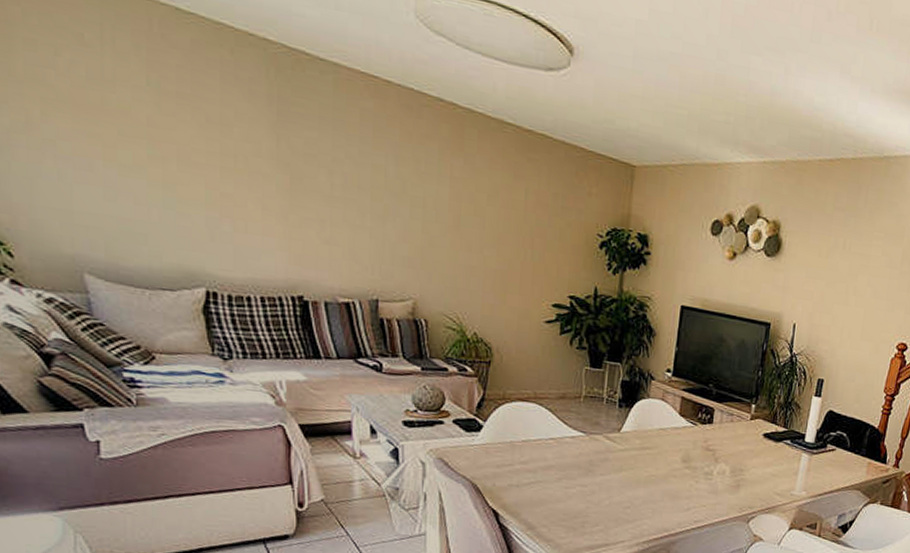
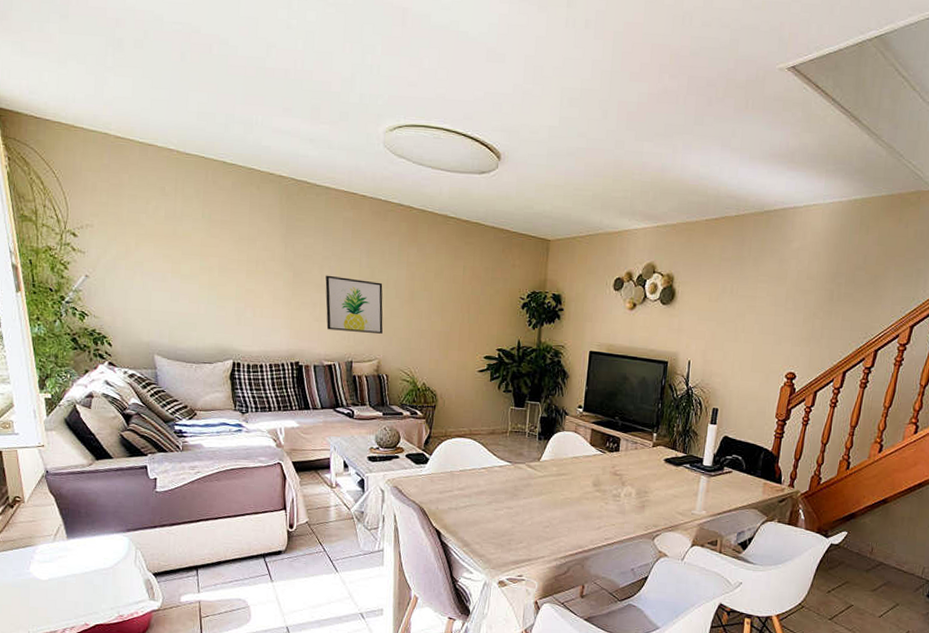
wall art: none [337,183,419,267] -> present [325,275,383,334]

